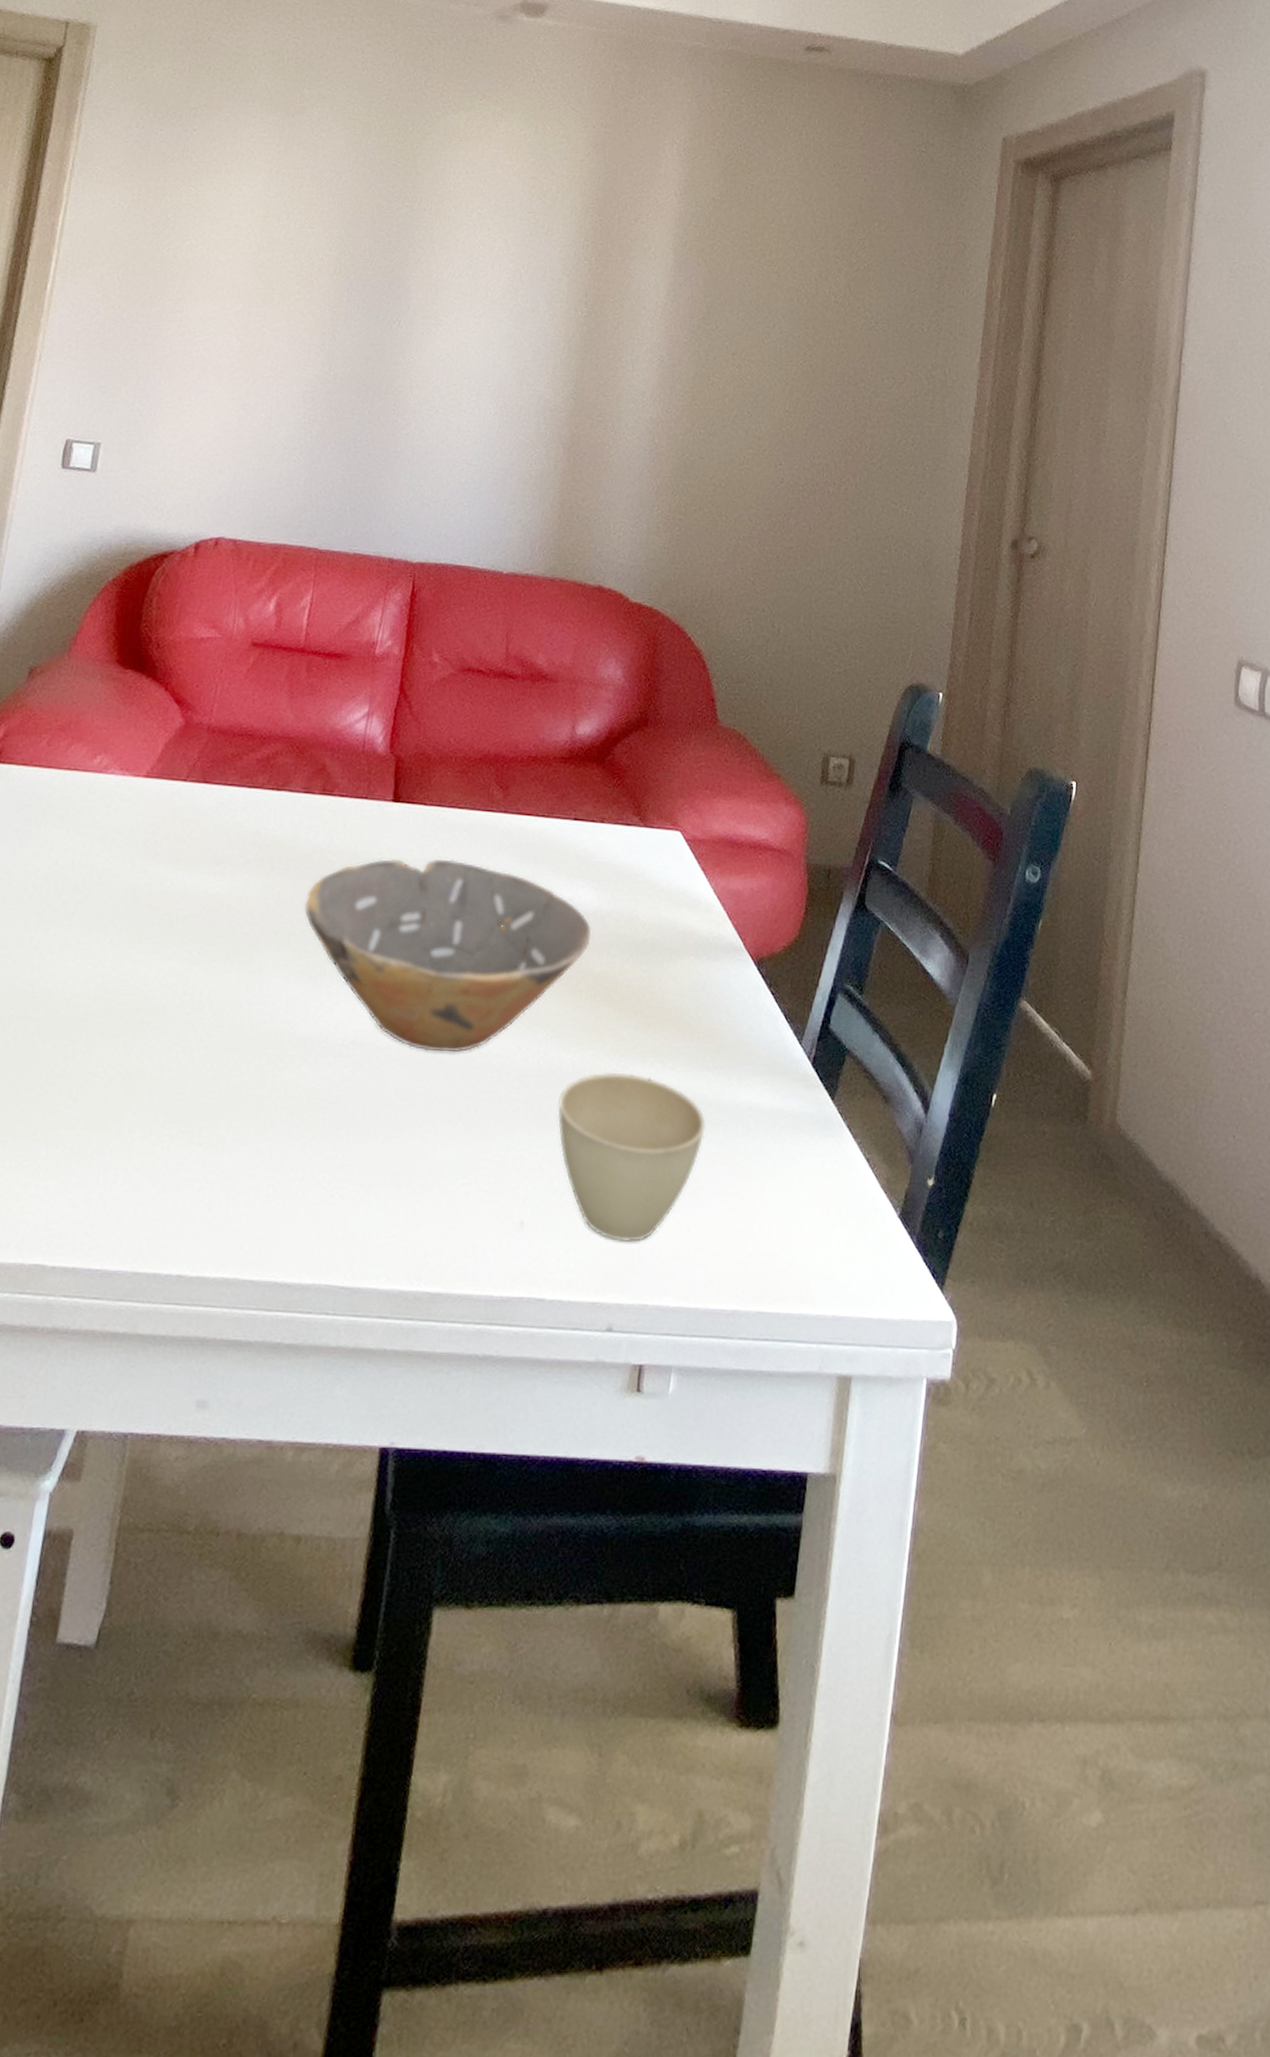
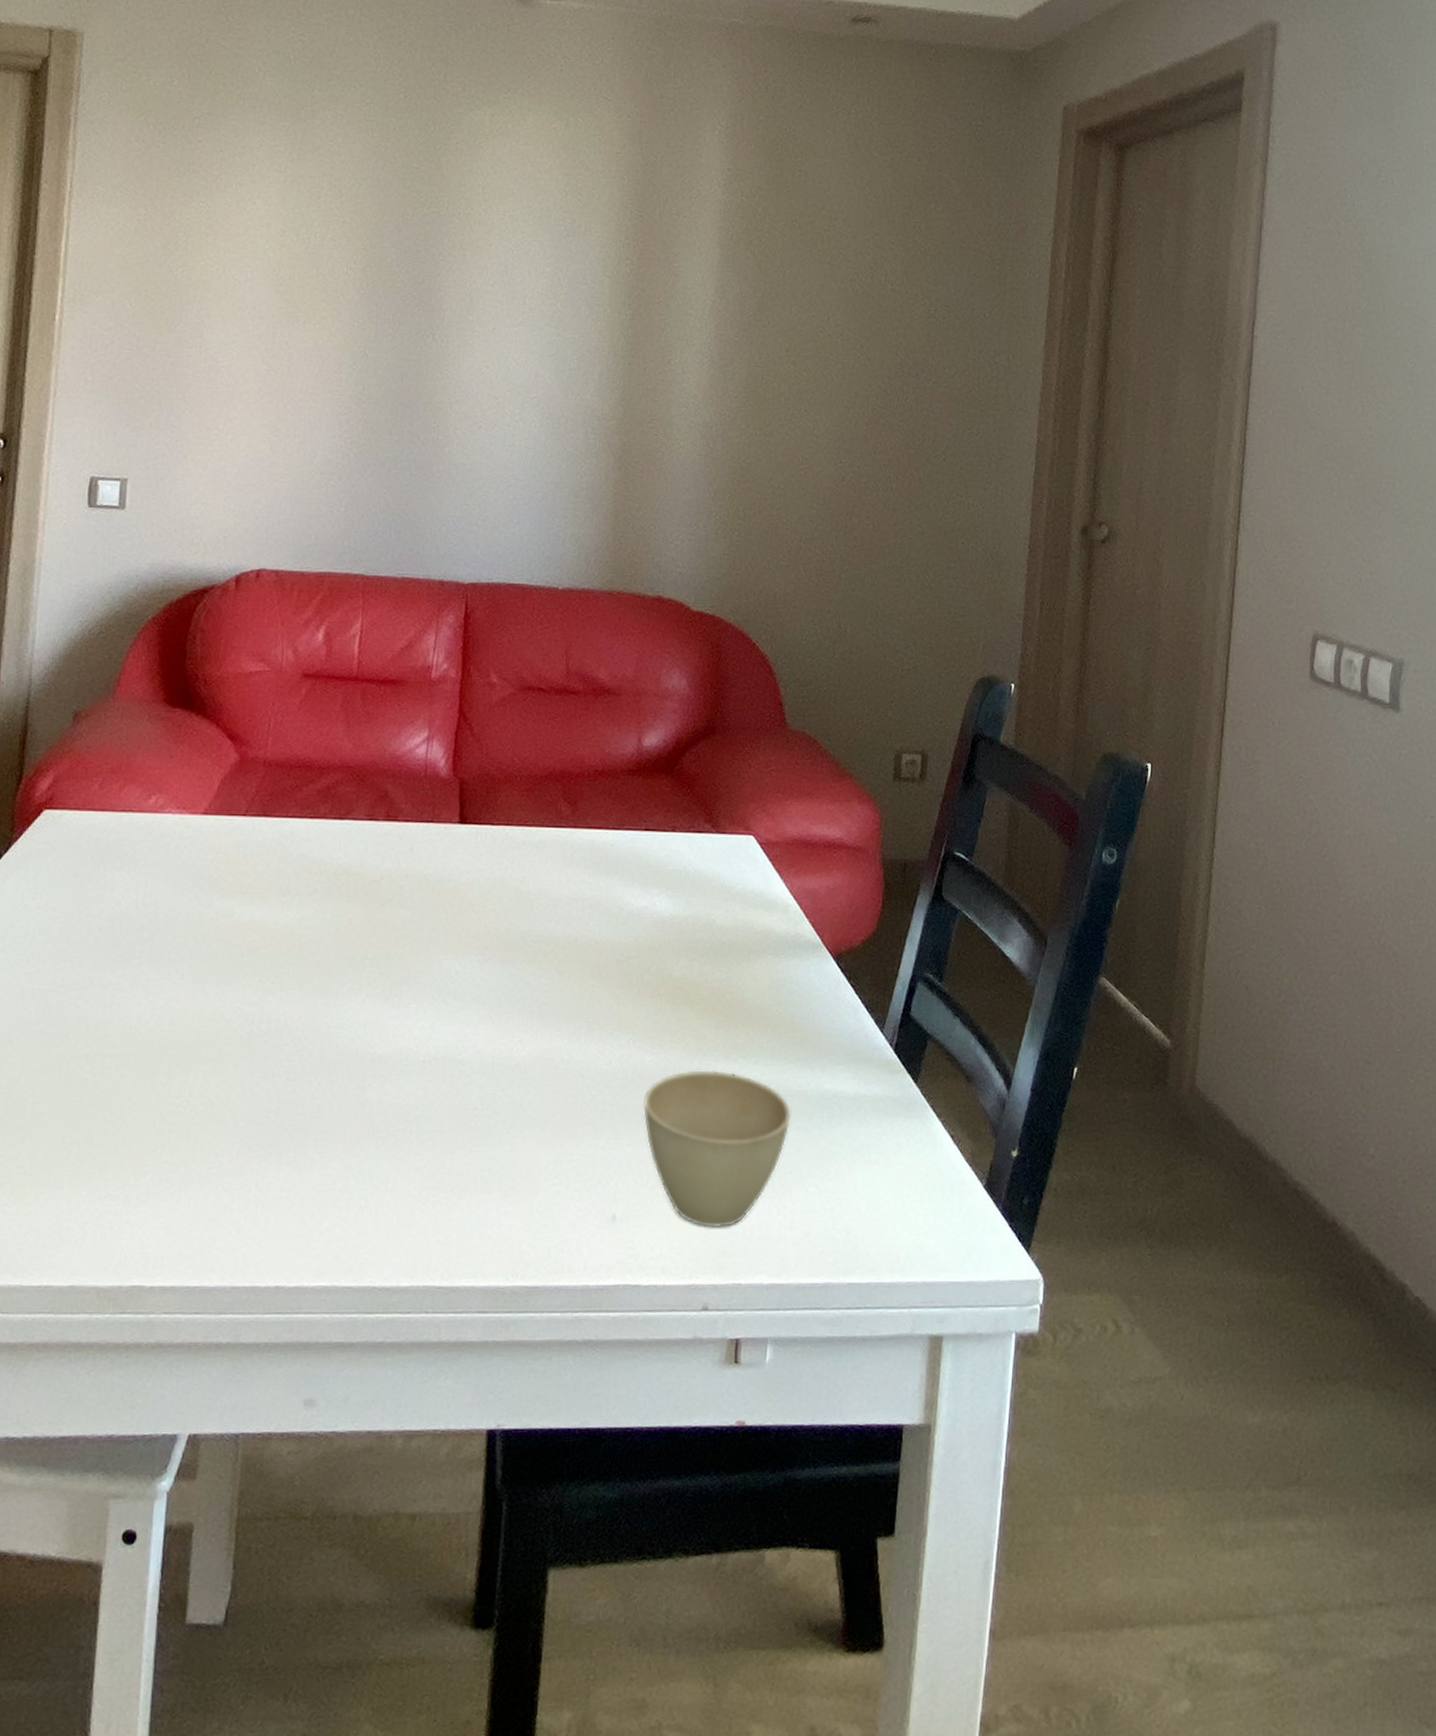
bowl: present [303,858,592,1053] -> none [375,876,669,1062]

